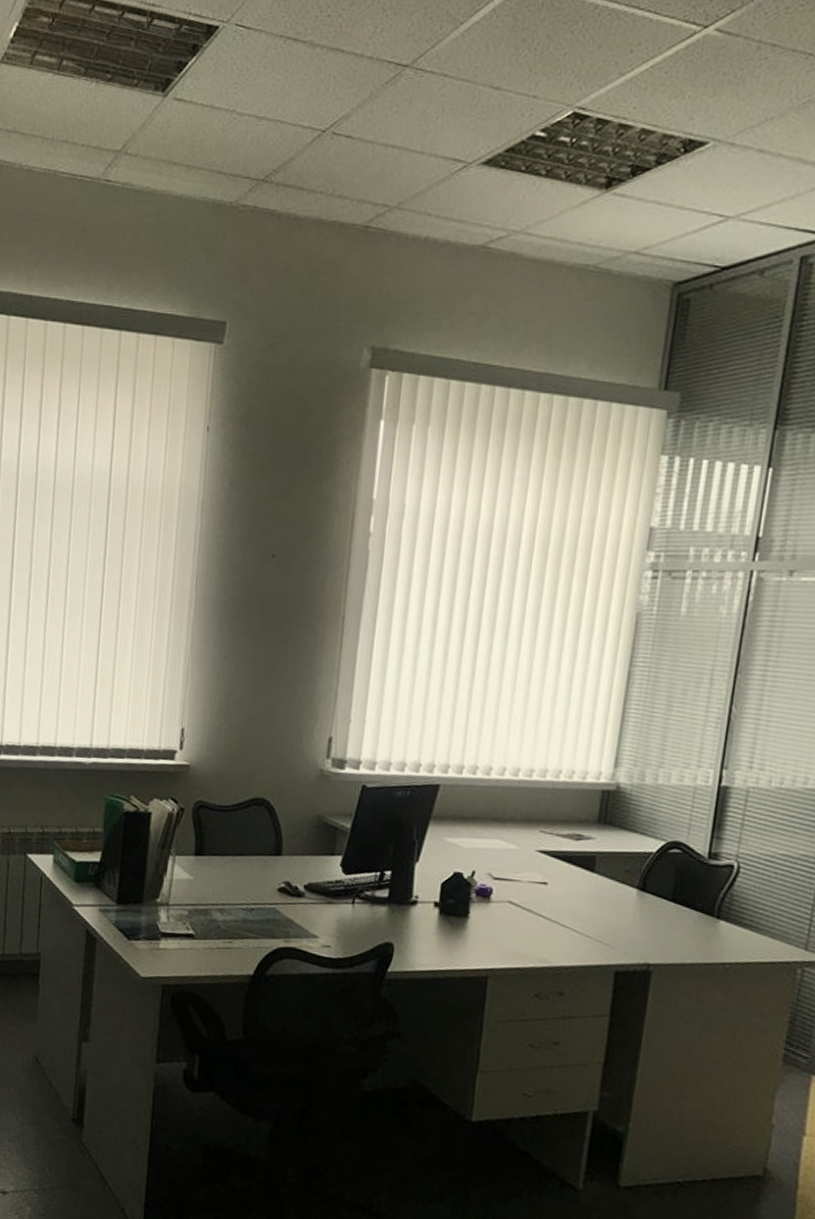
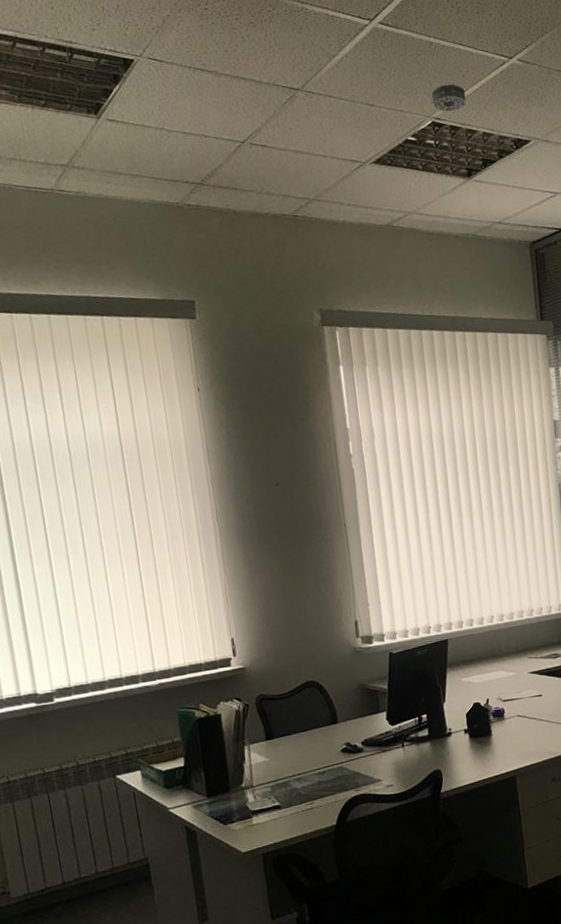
smoke detector: none [579,62,629,100] -> present [431,84,466,112]

